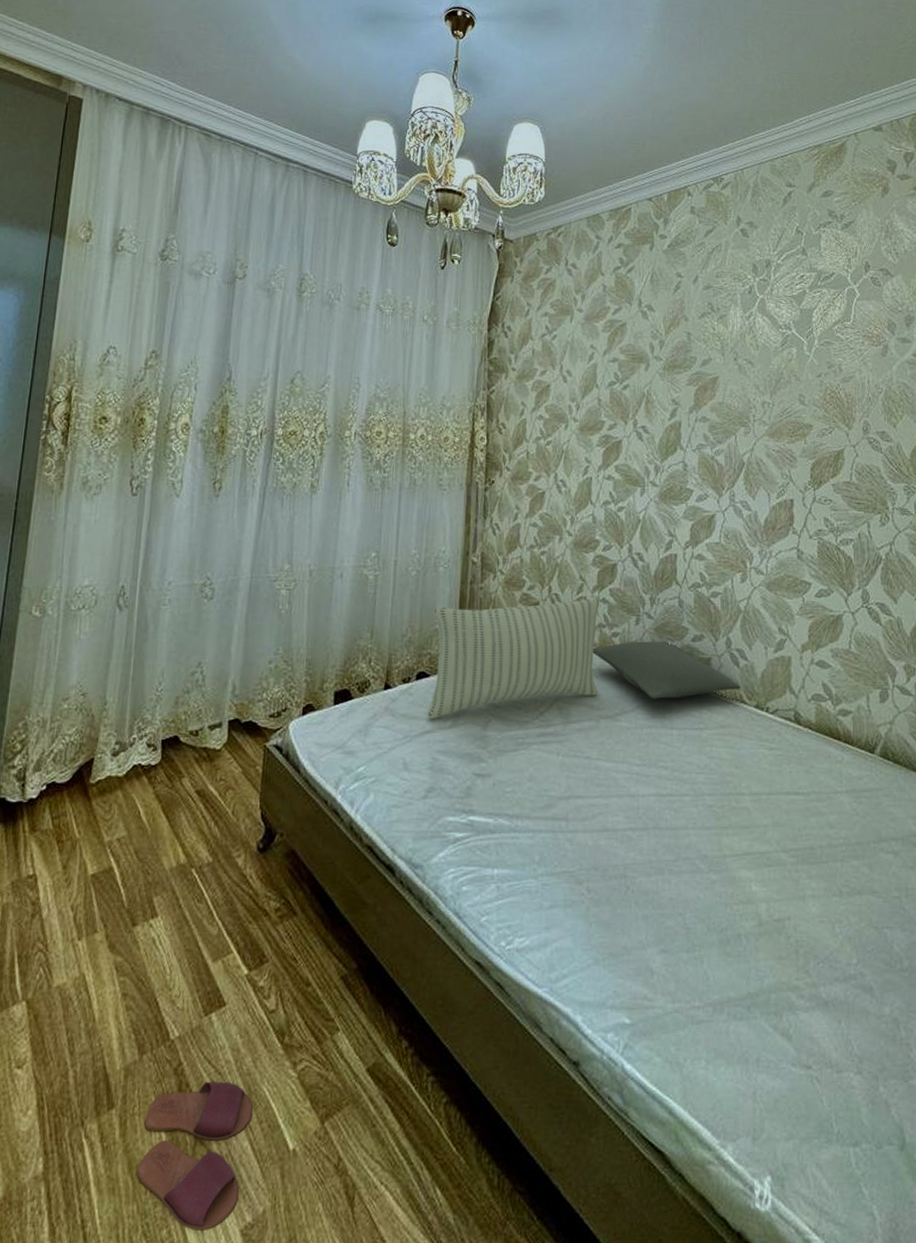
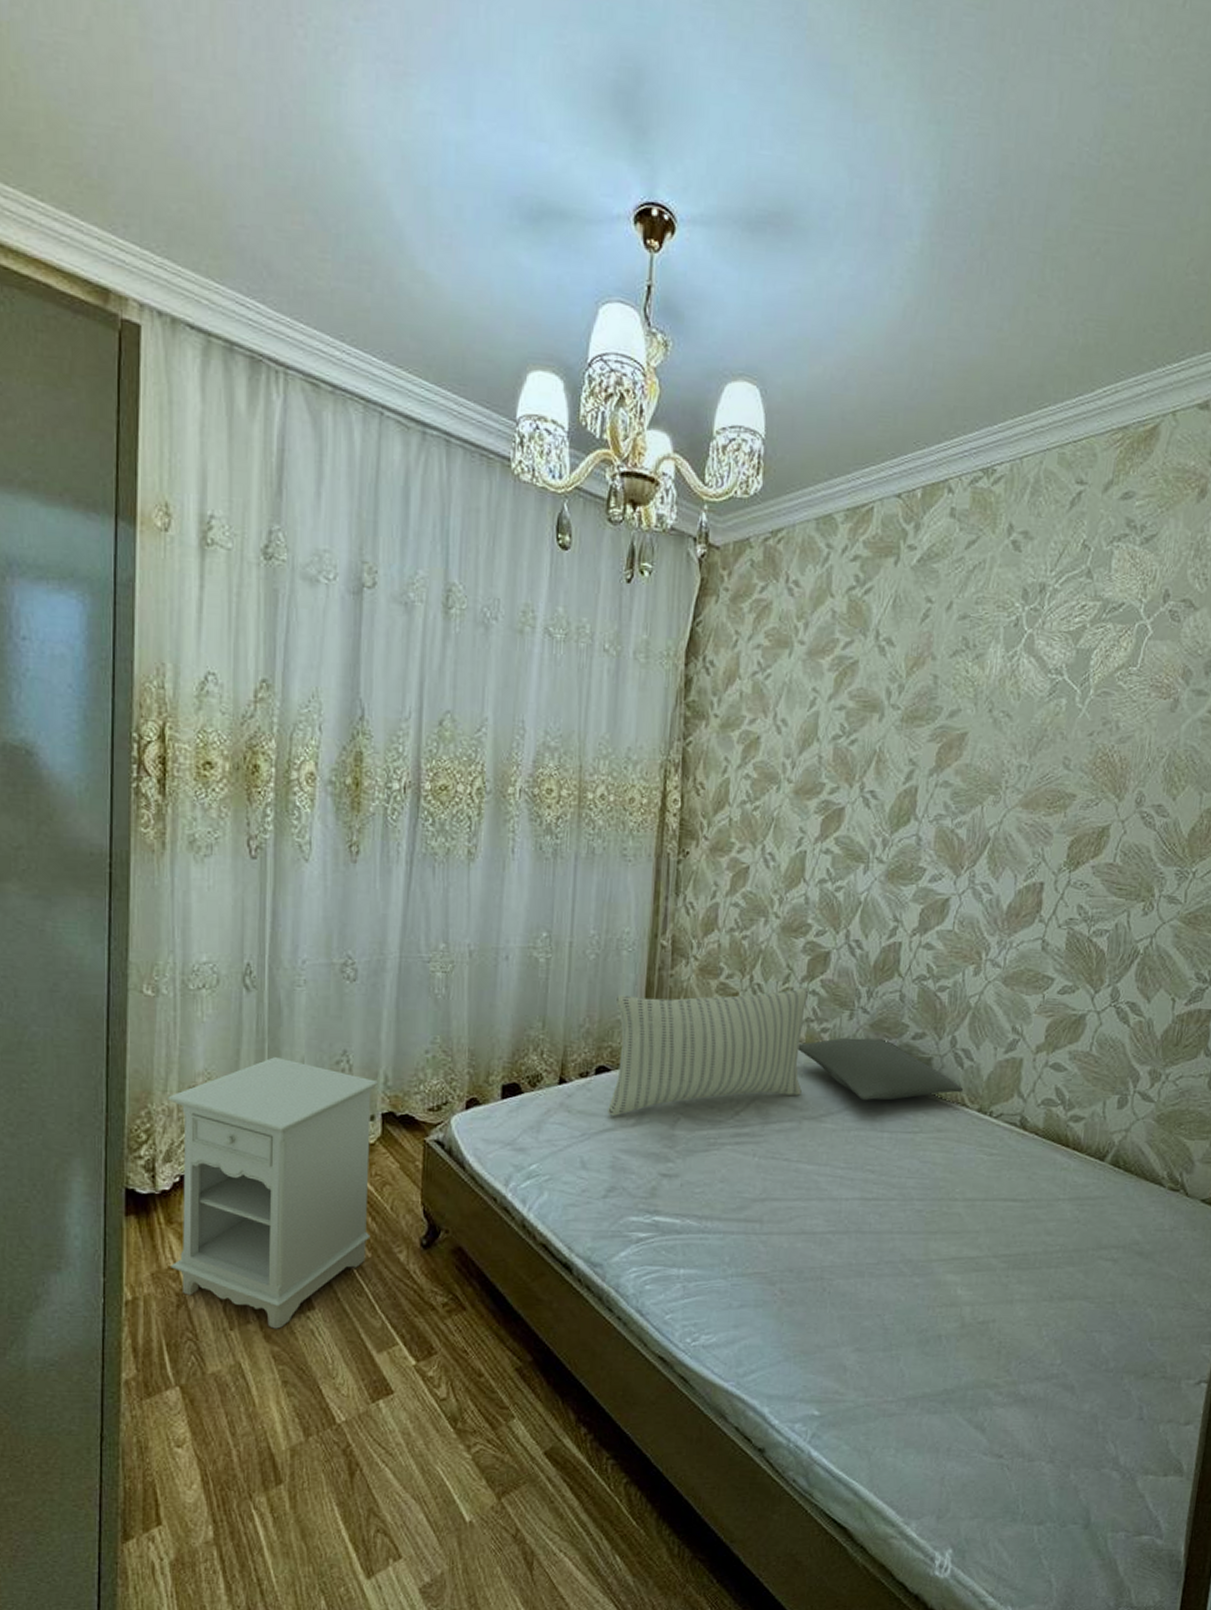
nightstand: none [30,670,226,938] -> present [168,1057,378,1329]
slippers: present [136,1081,253,1230] -> none [310,1461,426,1588]

